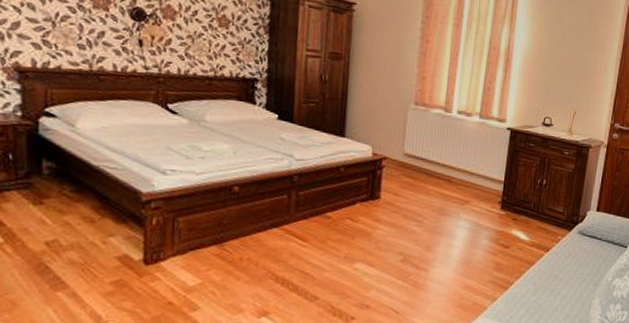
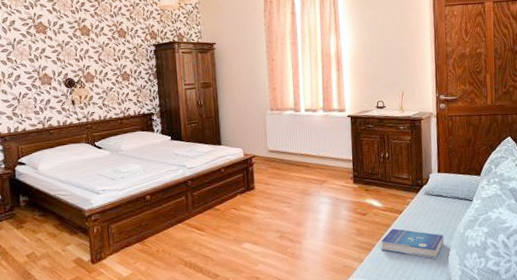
book: none [519,267,590,307] -> present [380,228,444,259]

